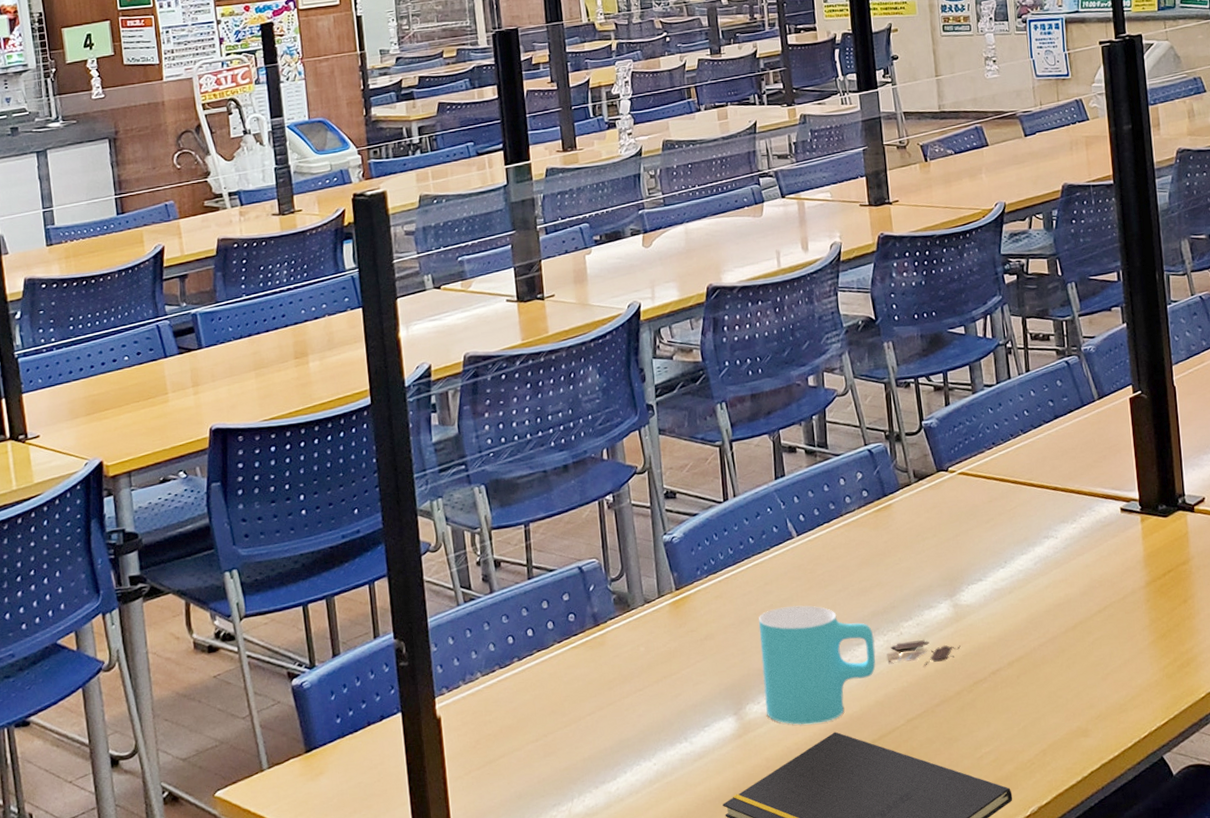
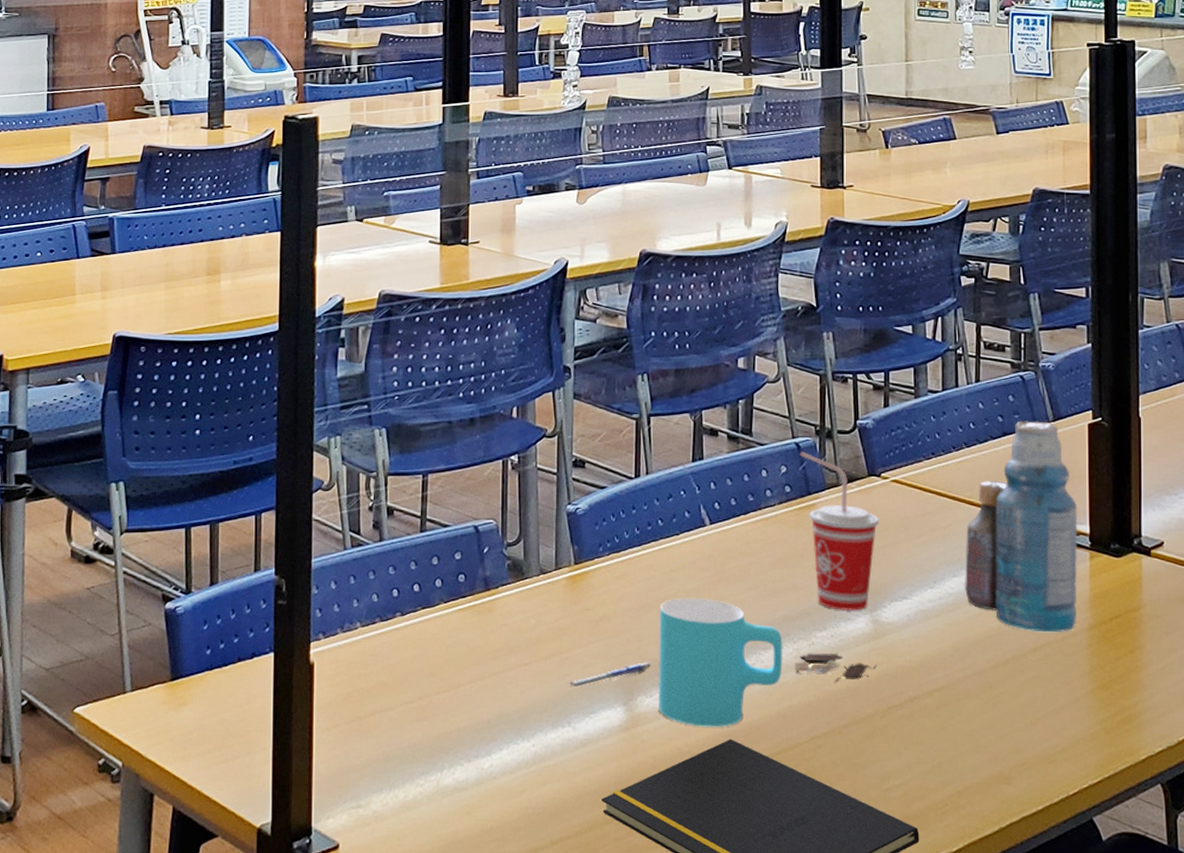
pen: none [680,672,755,706] -> present [567,662,651,688]
beverage cup: none [873,456,951,600] -> present [800,451,879,611]
bottle: none [1030,400,1134,595] -> present [964,420,1078,633]

